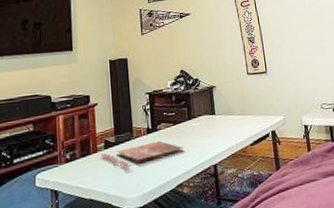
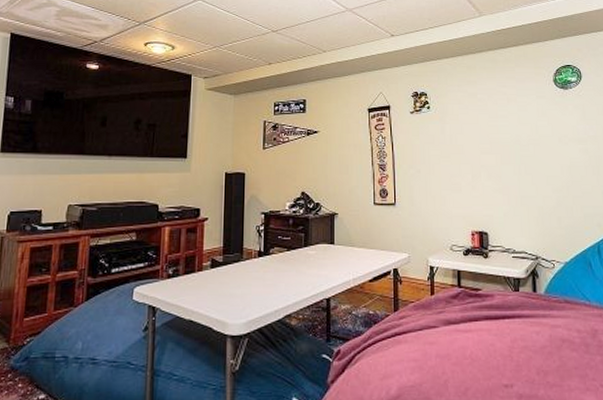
cover: present [100,140,185,168] -> none [205,265,297,291]

